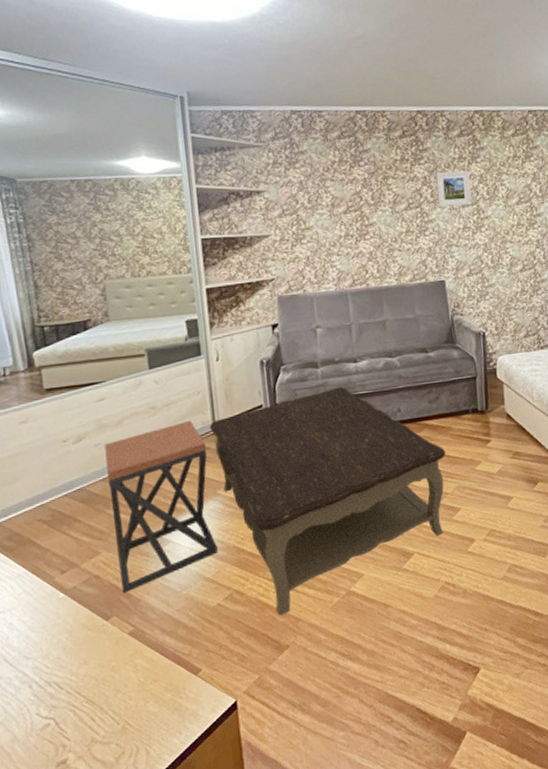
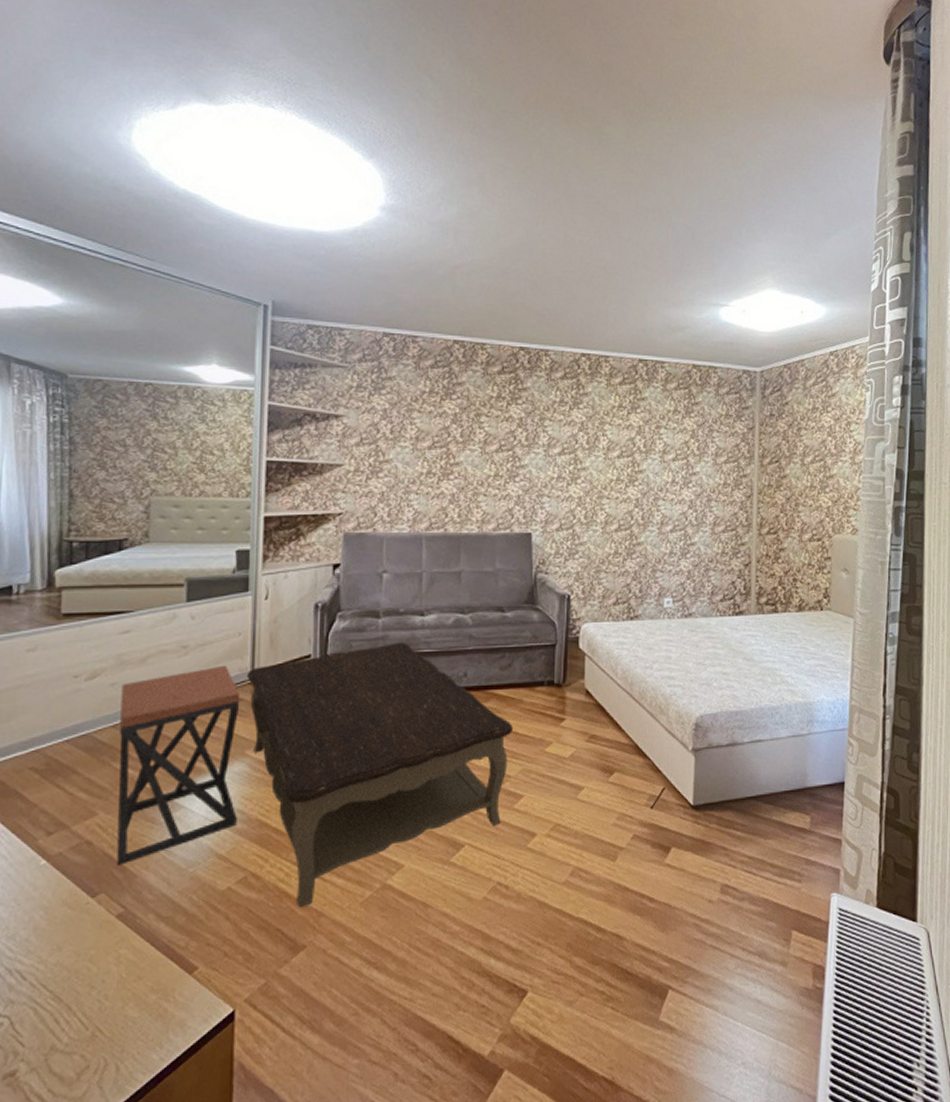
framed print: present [436,171,472,207] -> none [532,414,569,454]

